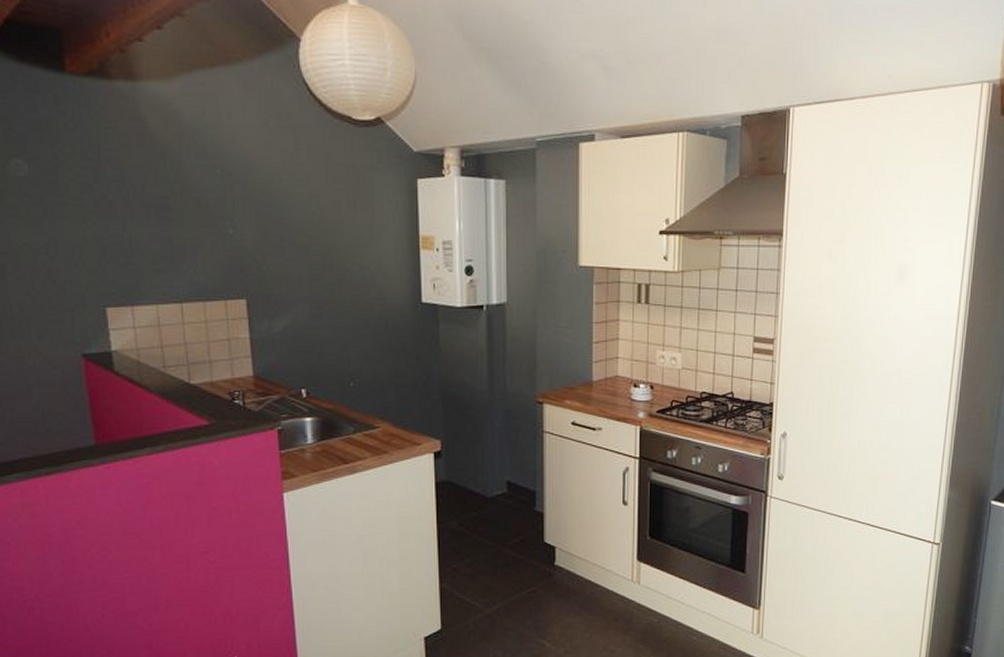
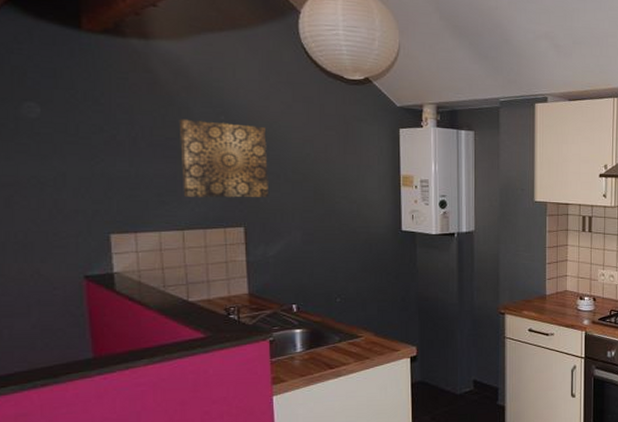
wall art: none [173,173,271,265] -> present [180,118,268,198]

